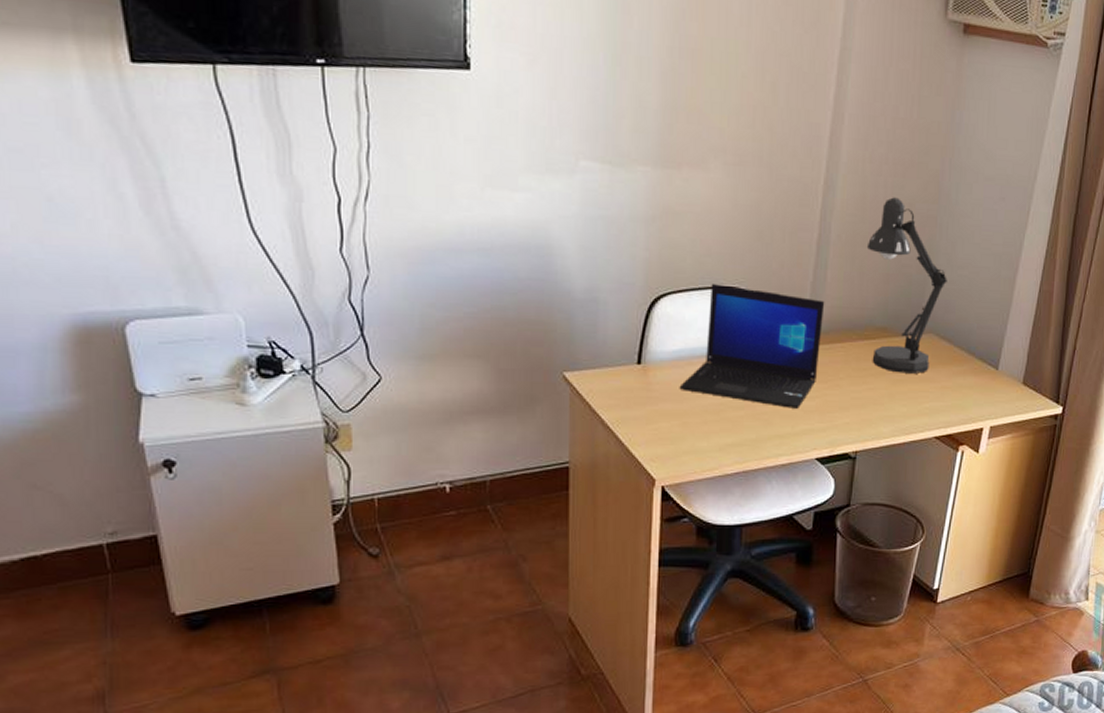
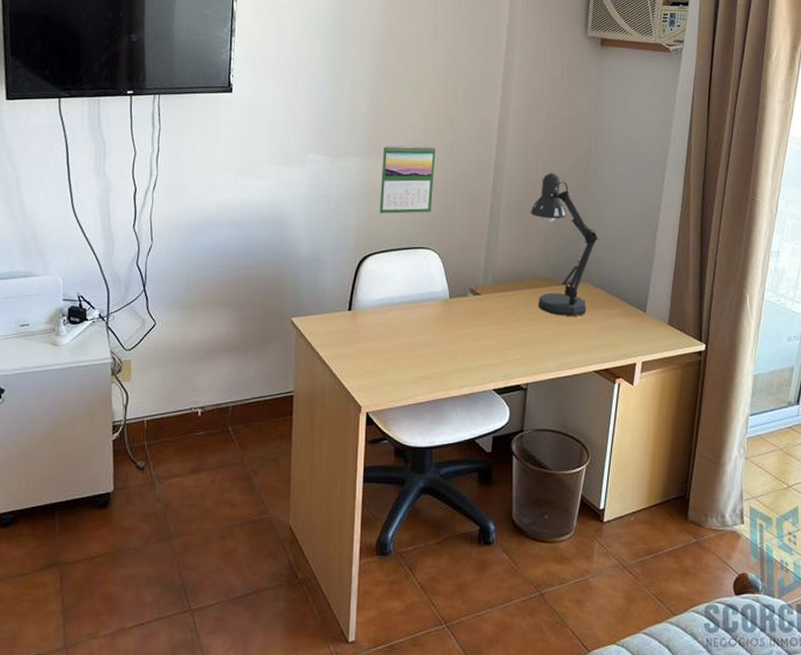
calendar: none [676,153,750,244] -> present [379,145,436,214]
laptop: present [679,283,825,409] -> none [381,244,497,347]

